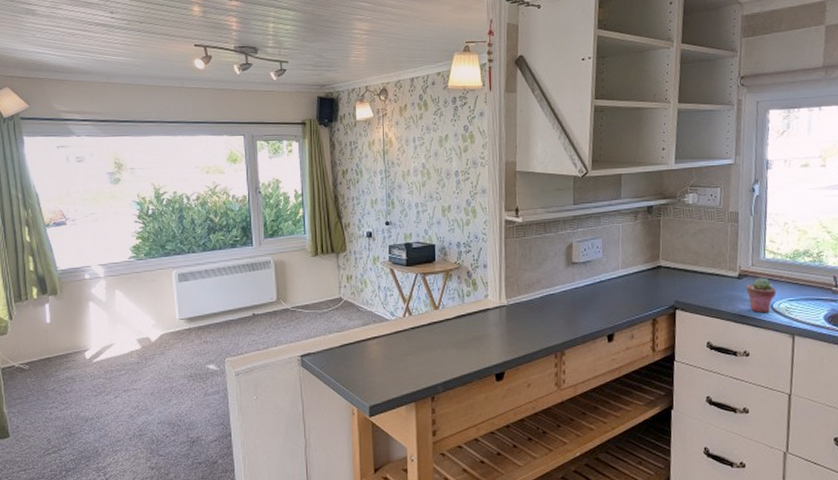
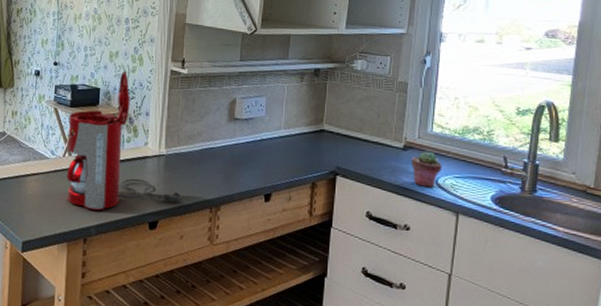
coffee maker: none [406,224,526,368] -> present [67,71,182,211]

